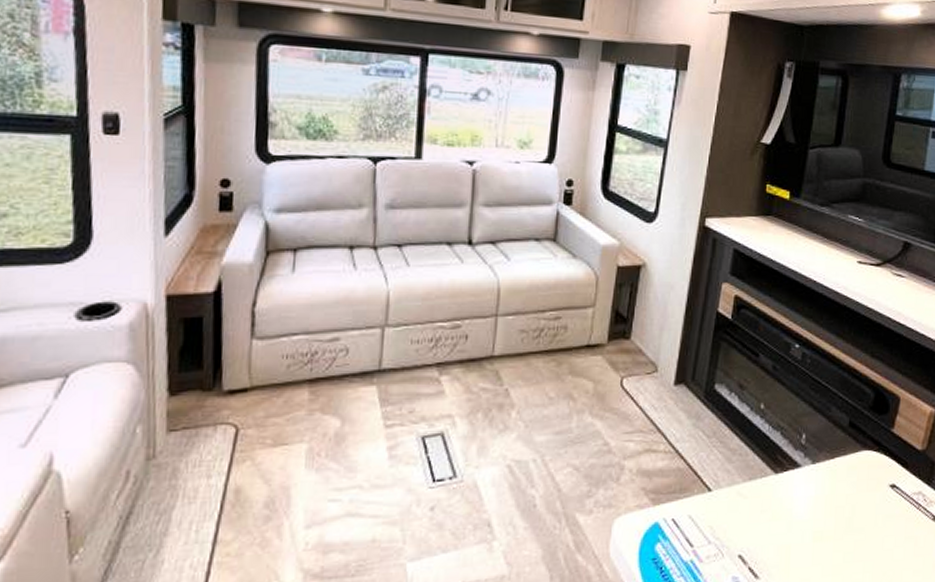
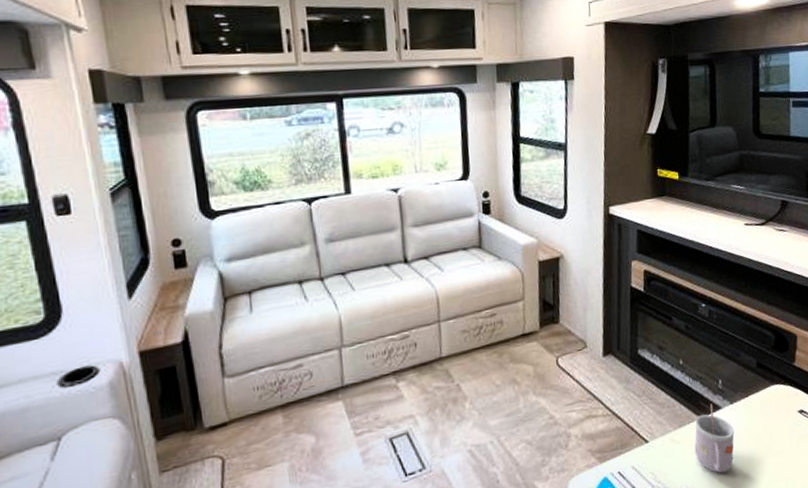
mug: none [763,460,812,541] -> present [694,404,735,473]

